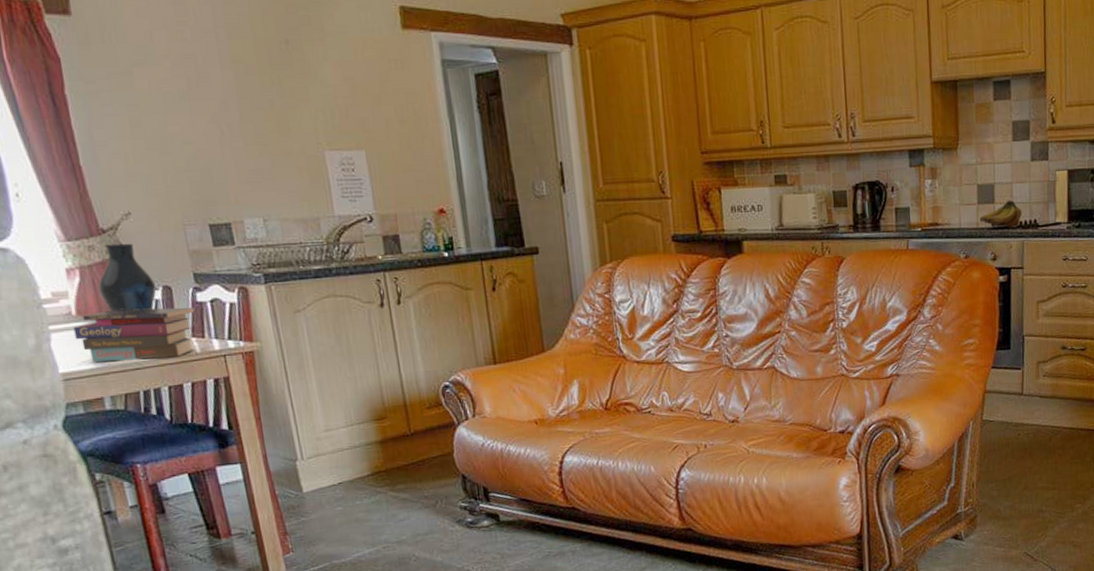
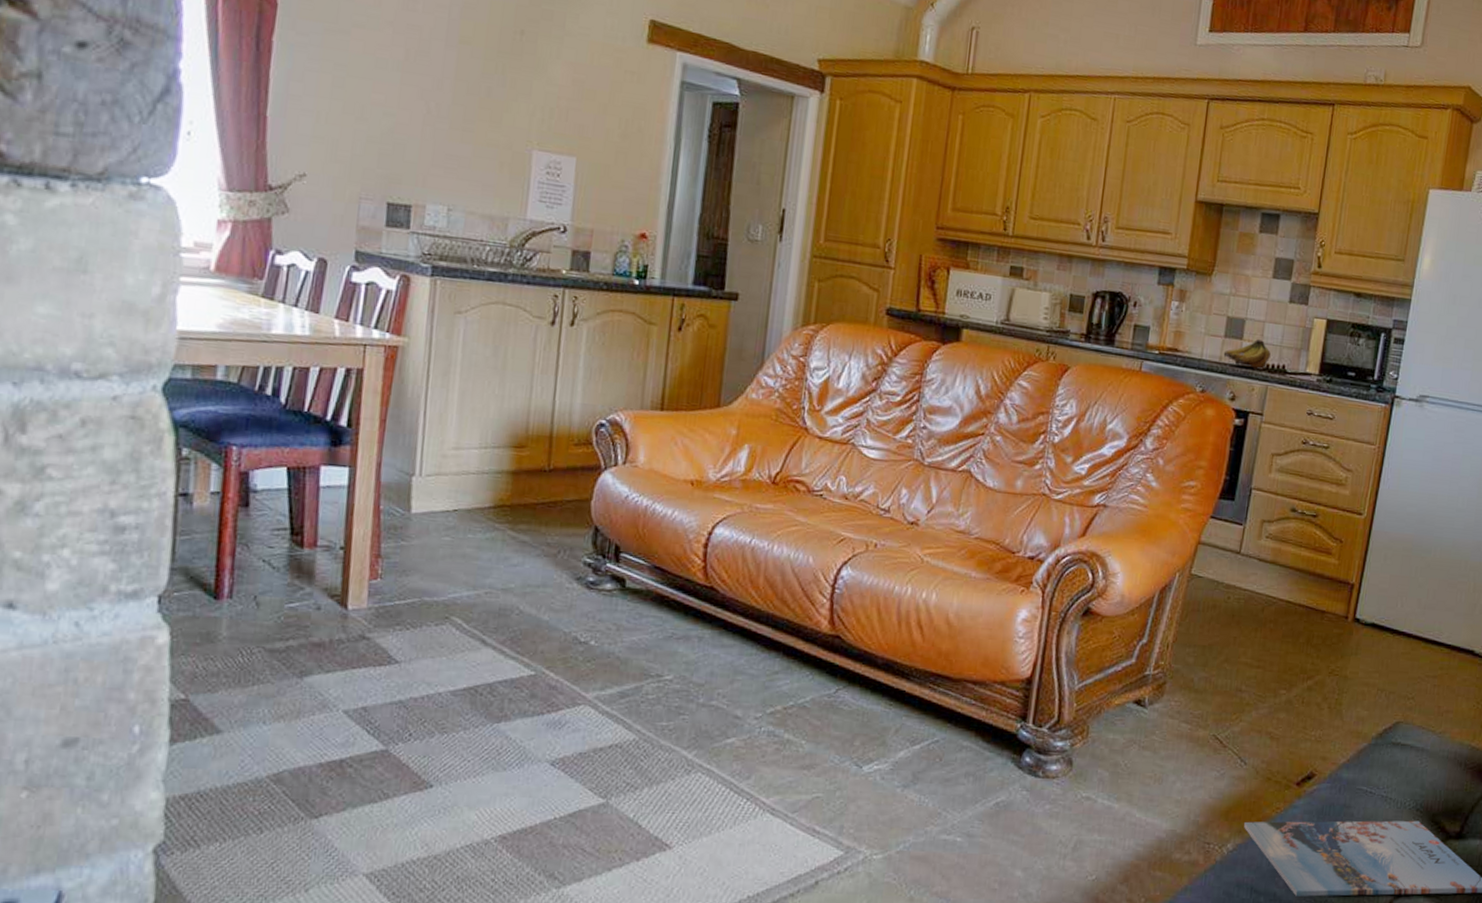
books: present [73,307,195,362] -> none [205,272,346,337]
vase: present [97,243,157,312] -> none [246,202,312,282]

